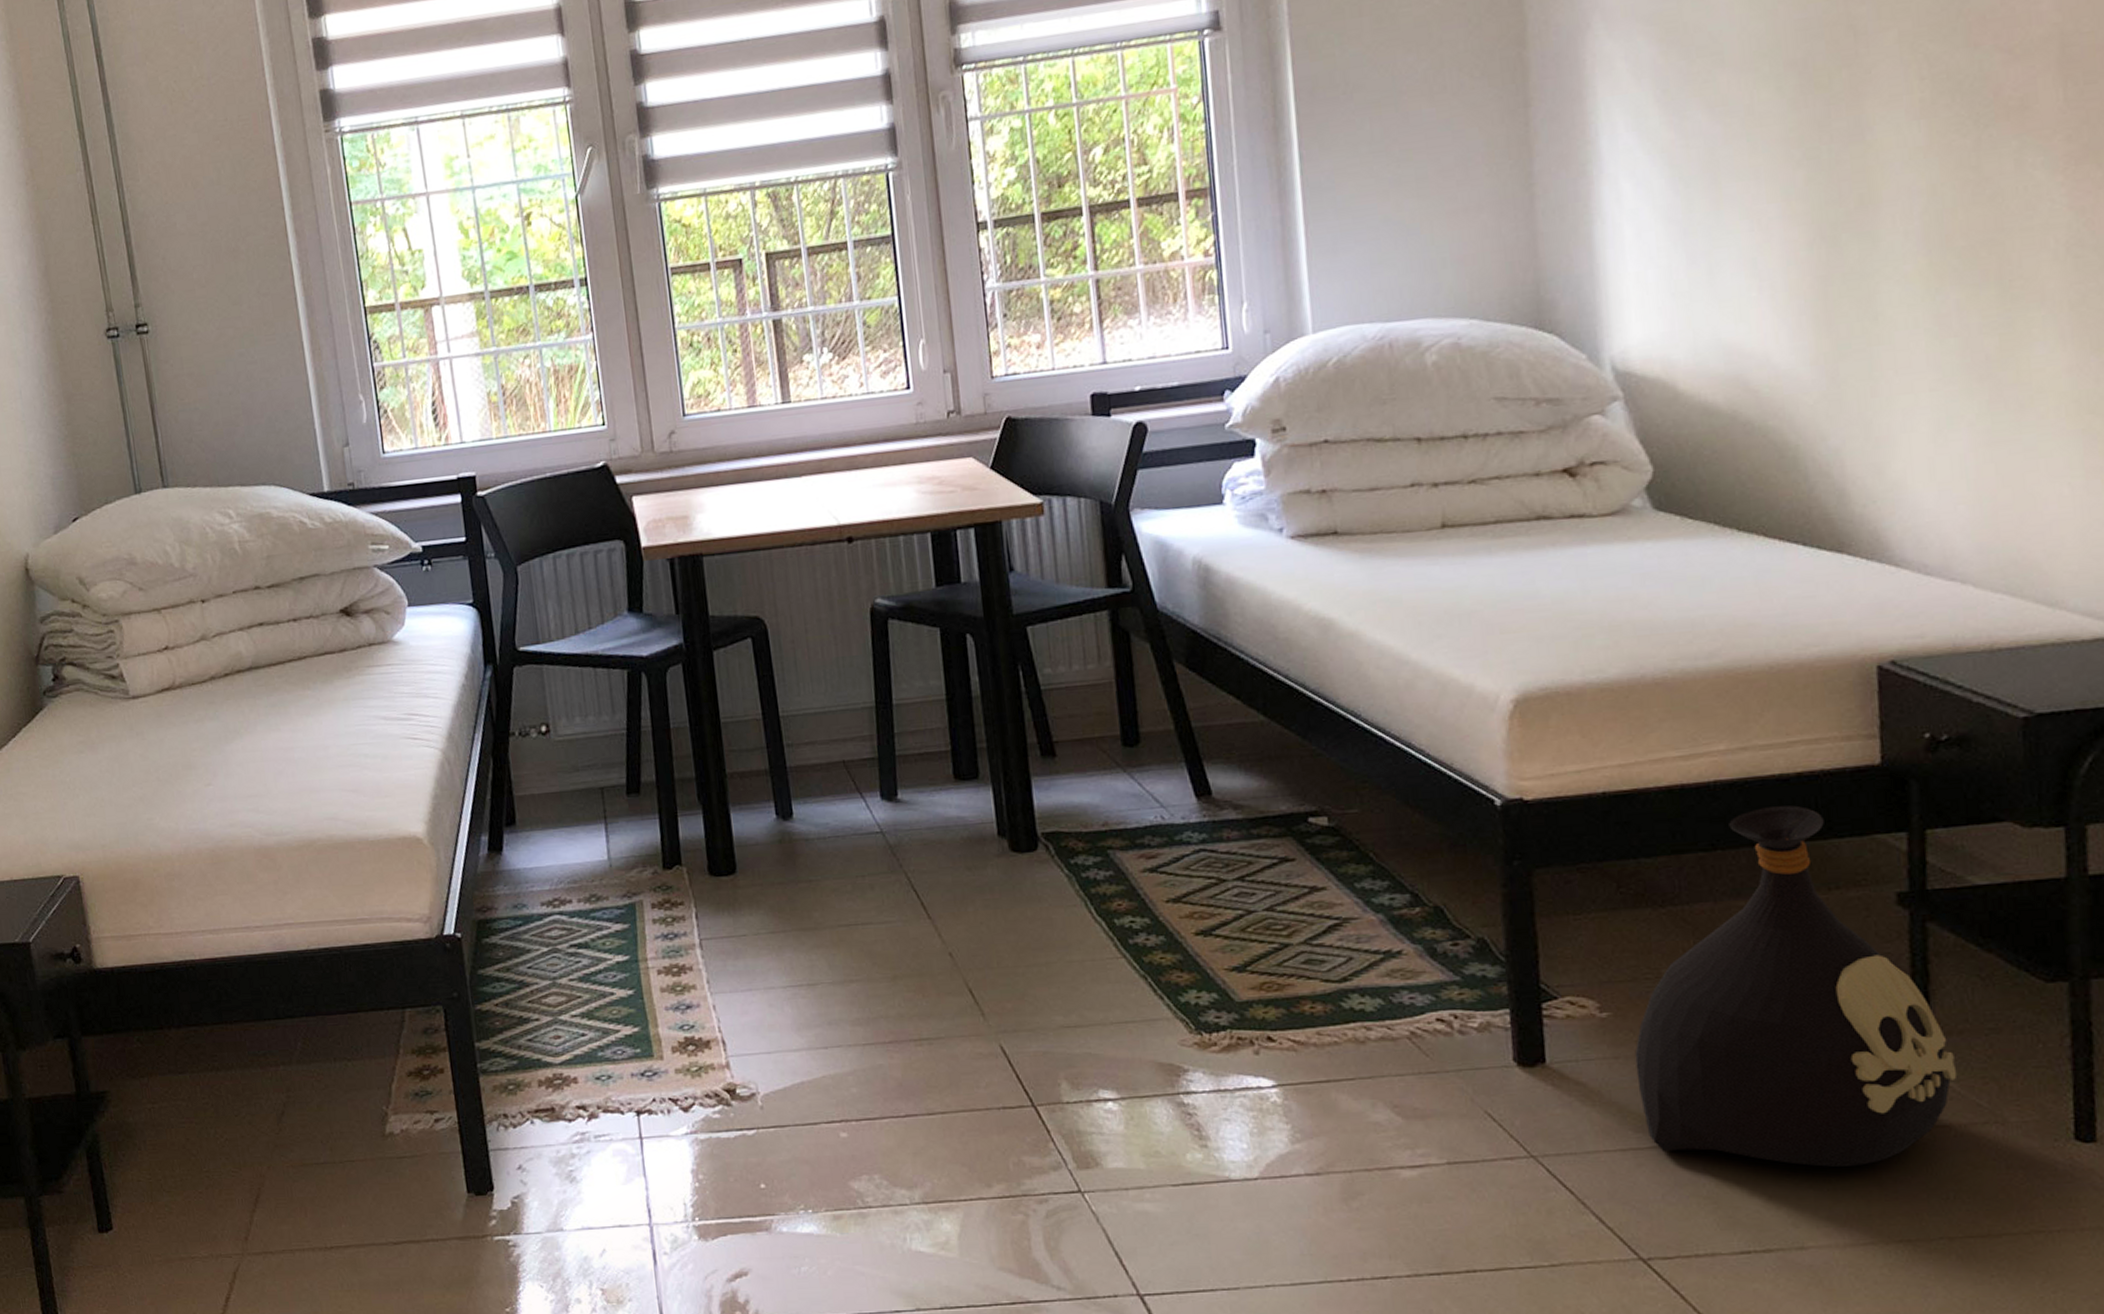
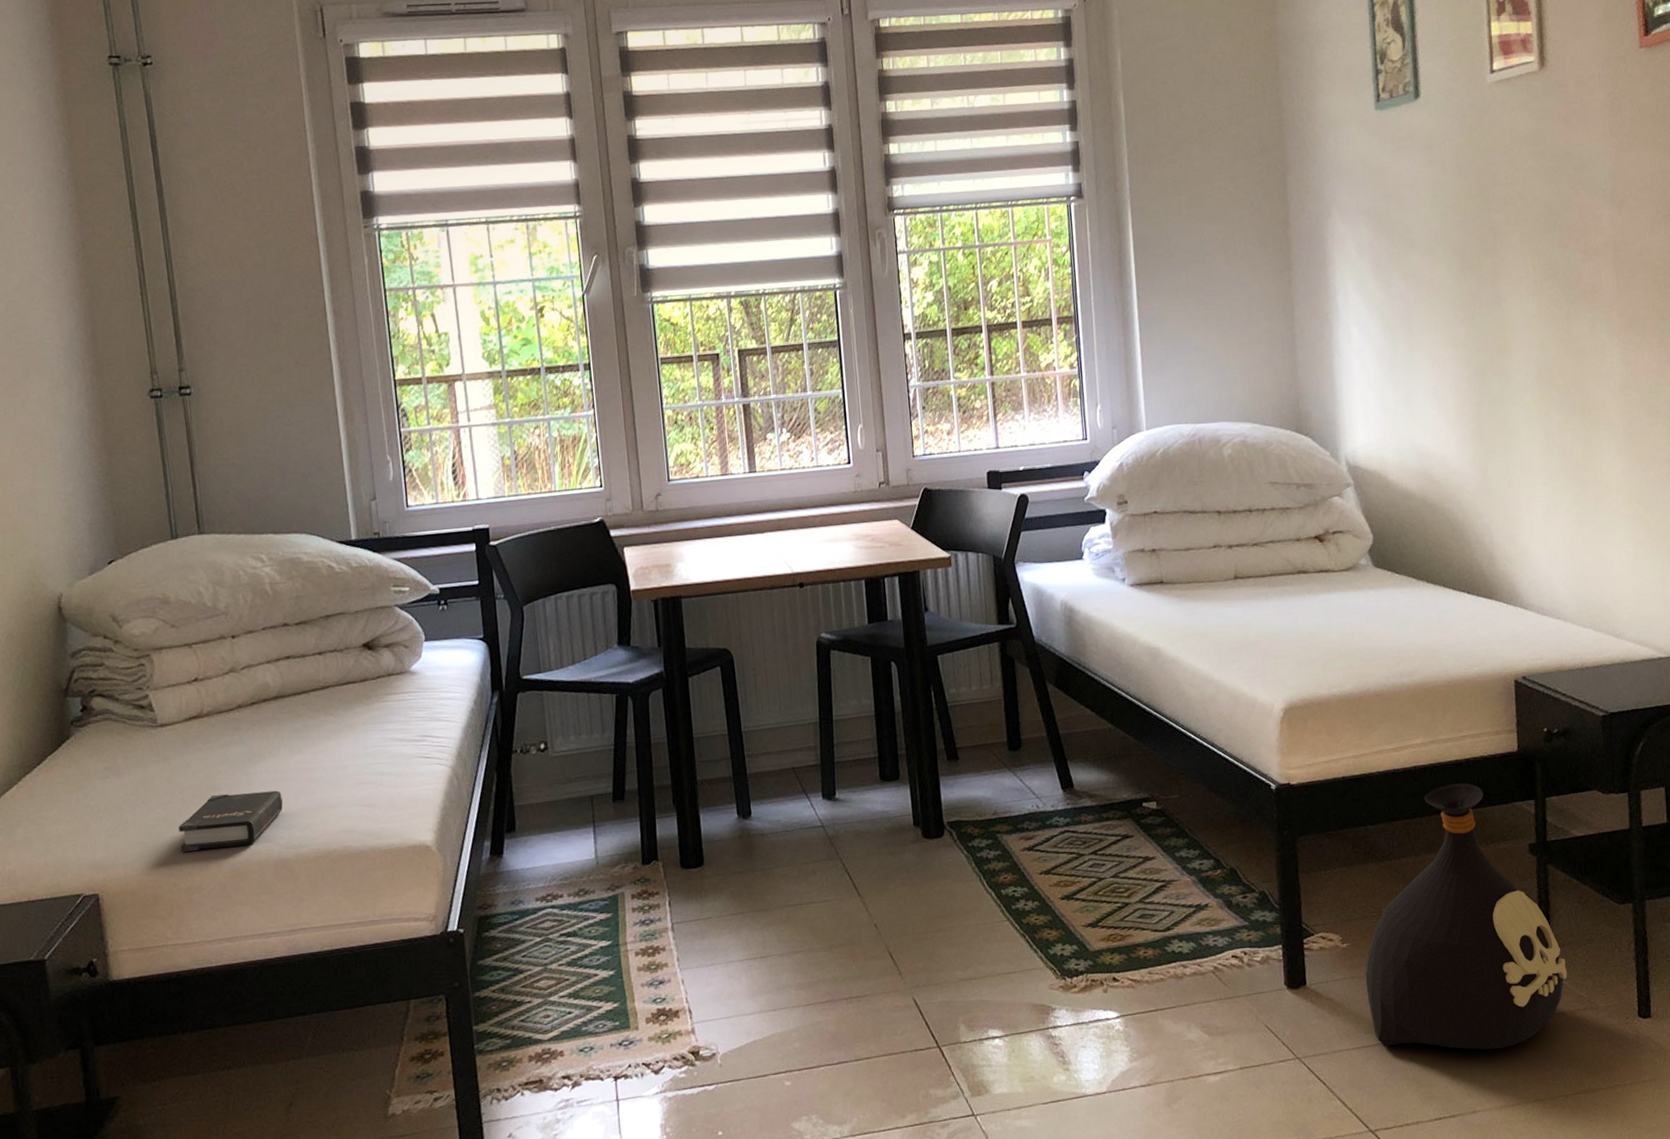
hardback book: none [155,771,262,835] -> present [178,790,283,852]

